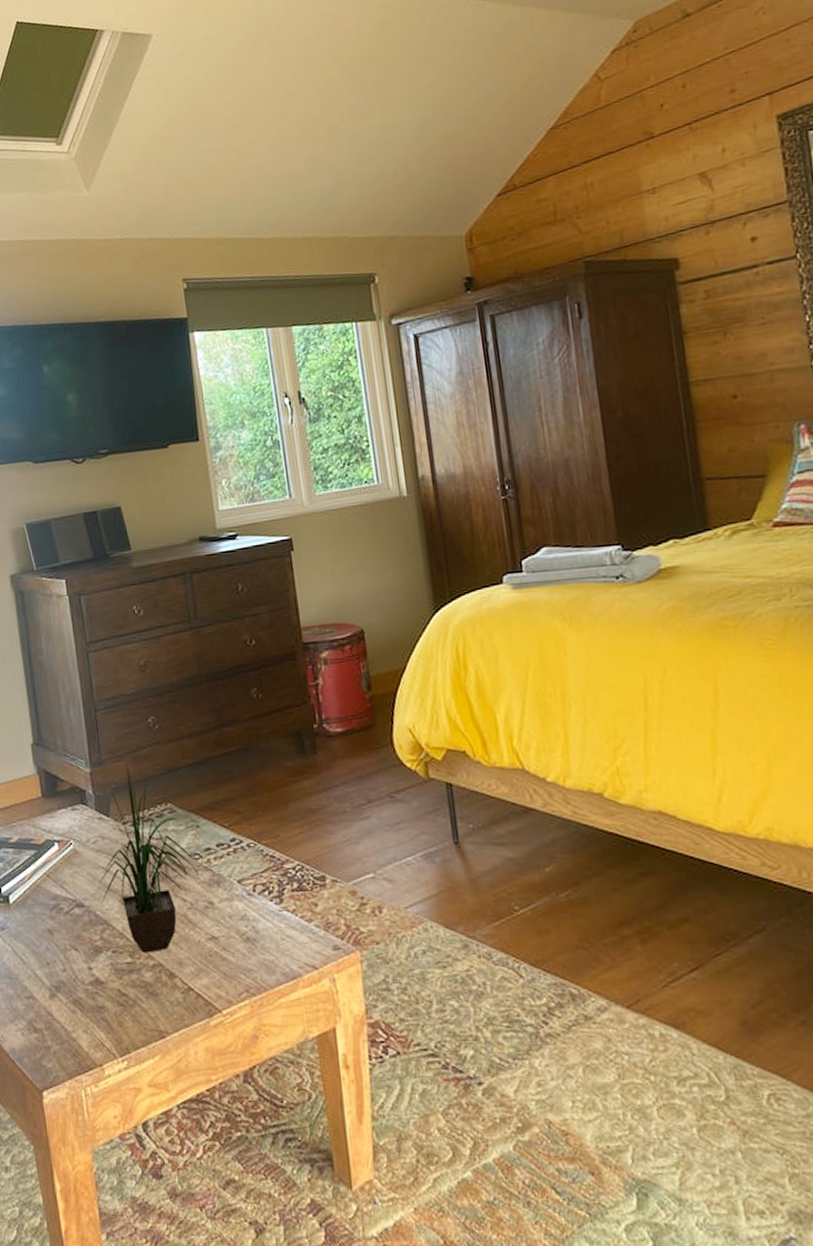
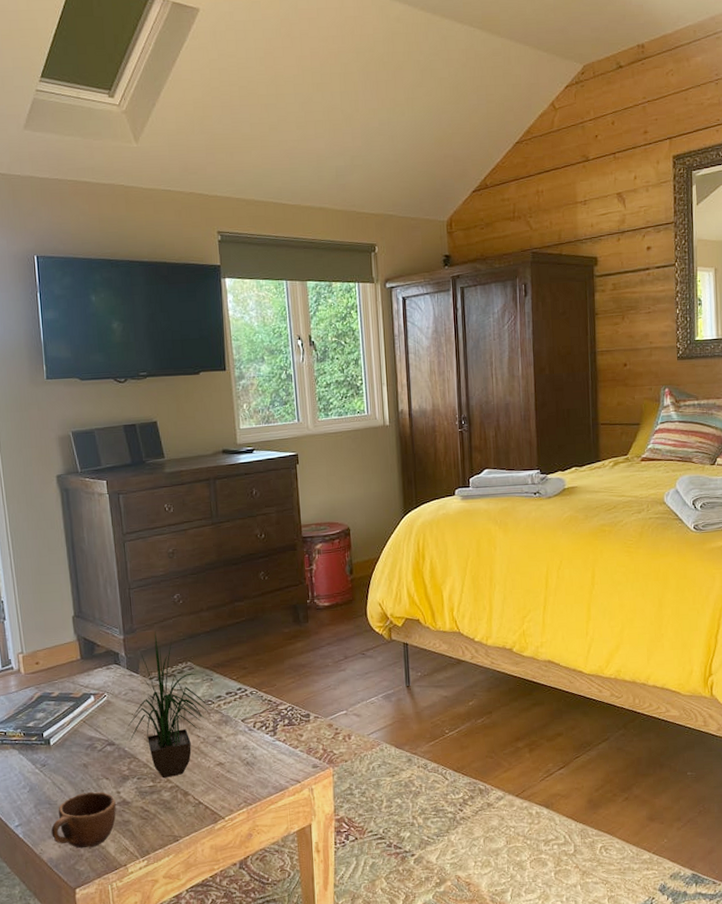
mug: none [13,965,88,1039] -> present [51,791,116,849]

